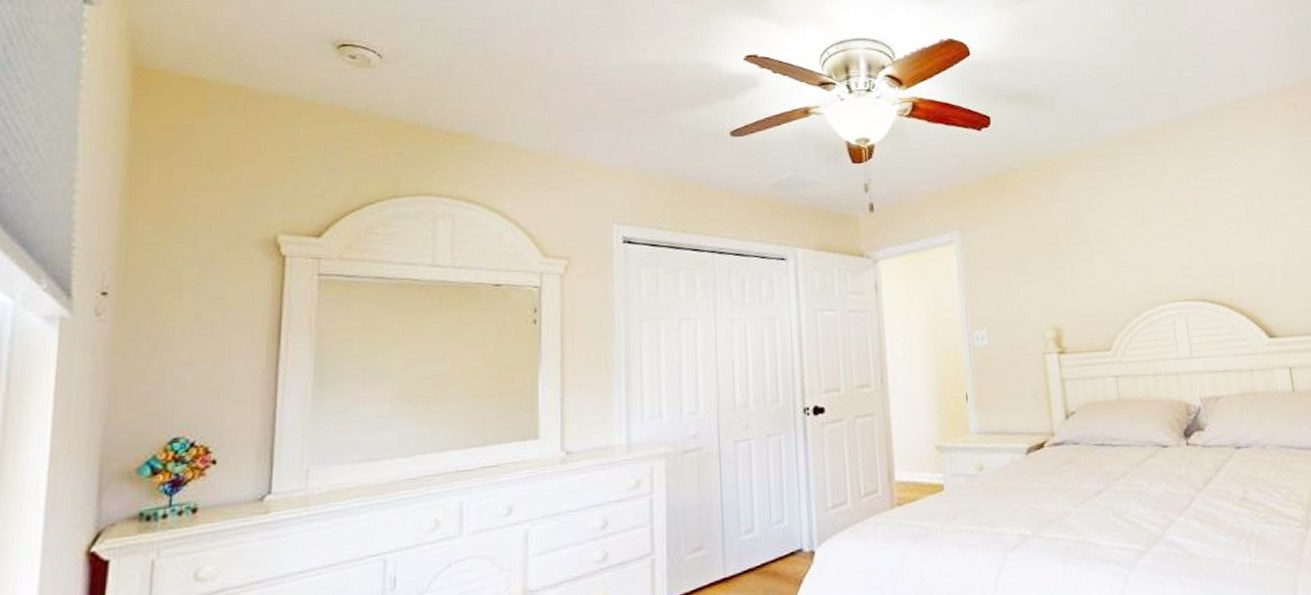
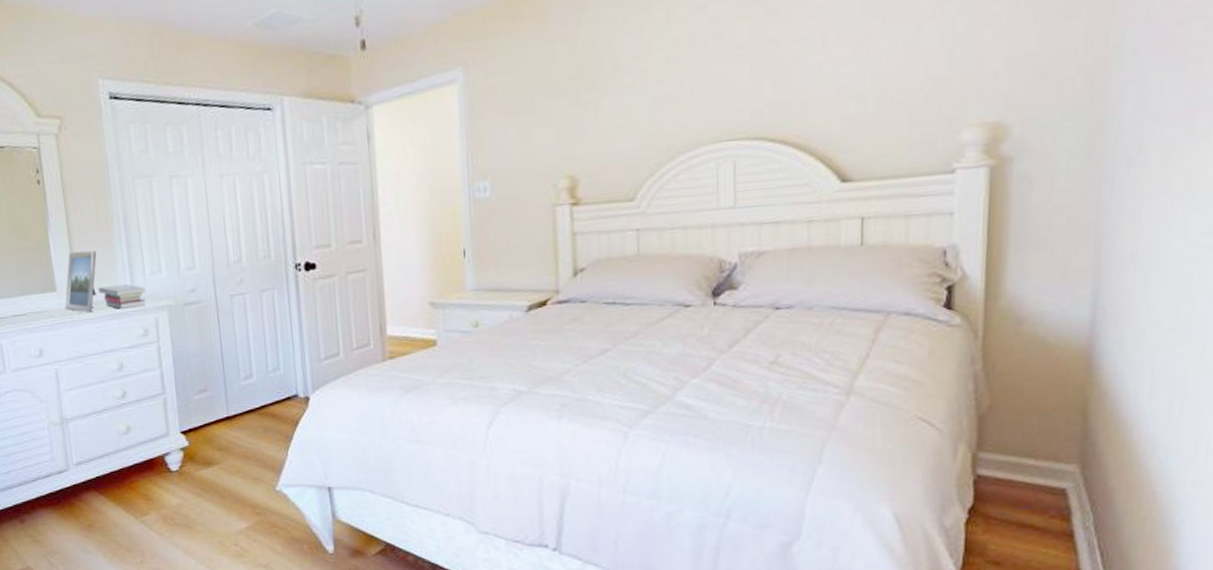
picture frame: none [546,394,591,463] -> present [64,251,97,313]
books: none [589,429,643,458] -> present [98,283,146,309]

